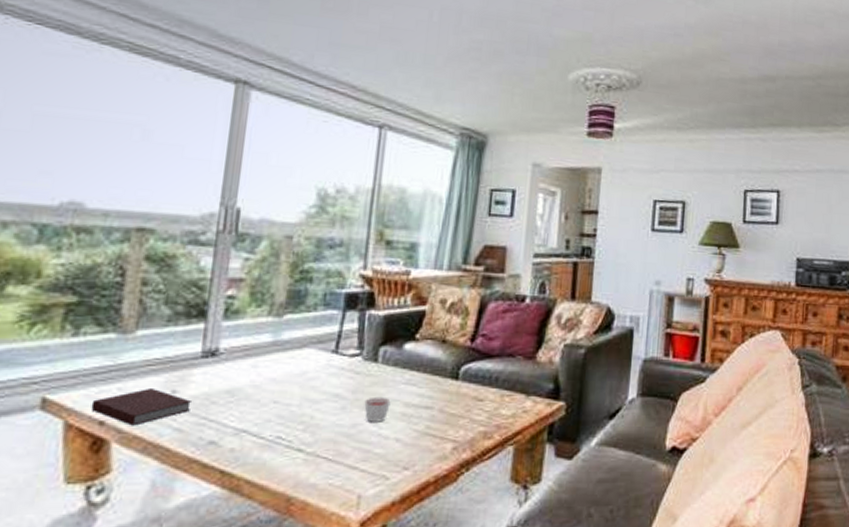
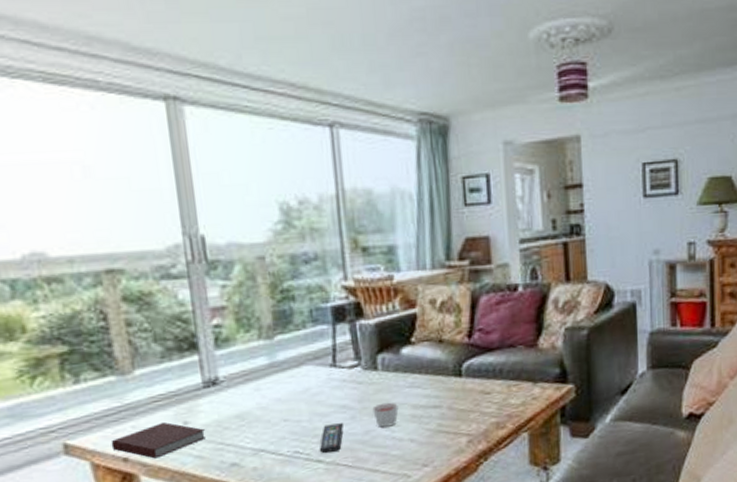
remote control: none [302,412,334,443] -> present [319,423,345,454]

